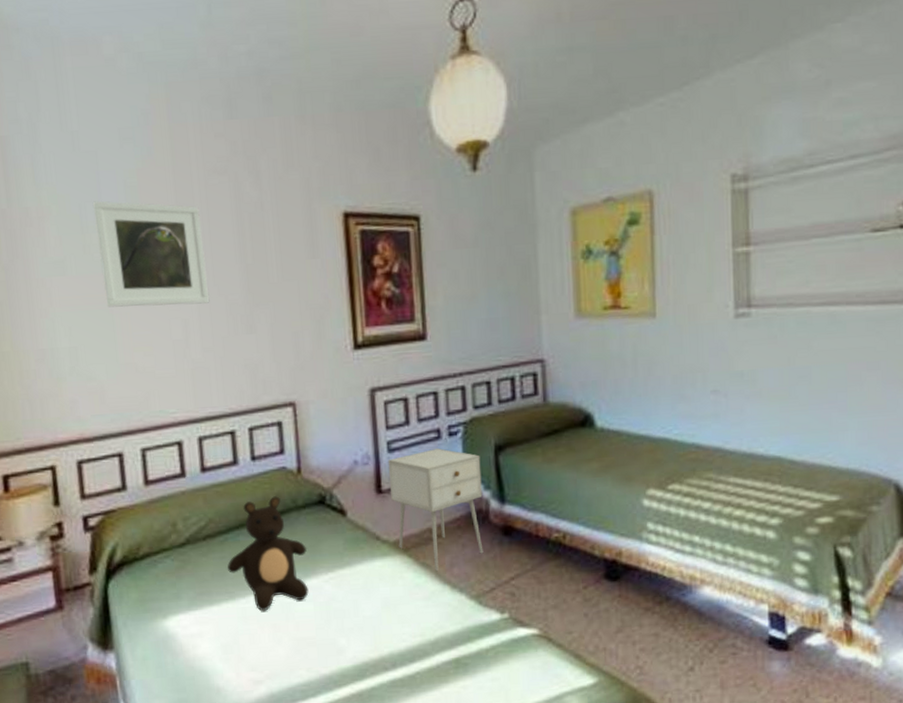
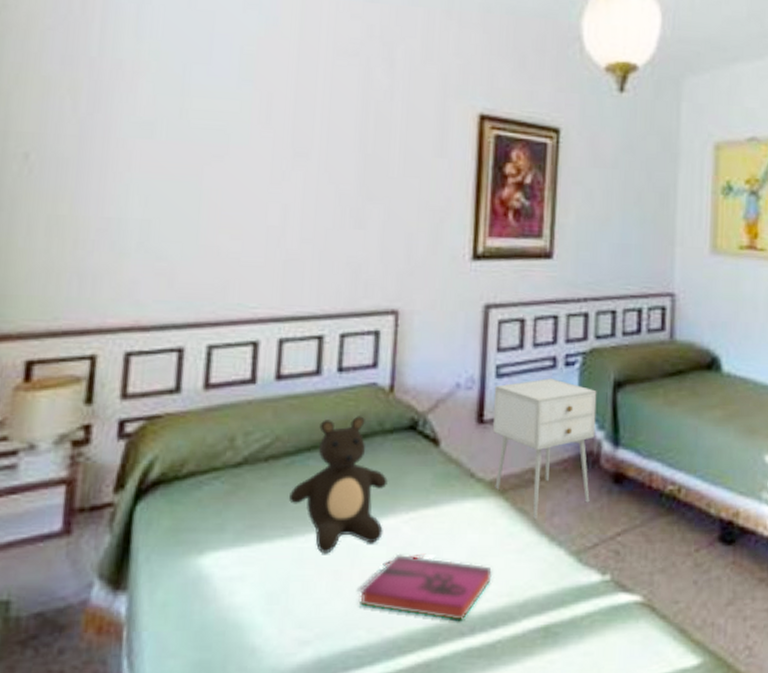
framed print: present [92,201,210,308] -> none [195,63,321,190]
hardback book: none [296,607,405,659] -> present [358,553,492,622]

